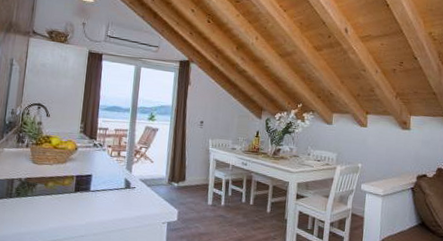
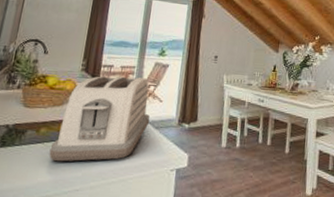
toaster: none [57,138,143,212] -> present [49,76,150,162]

